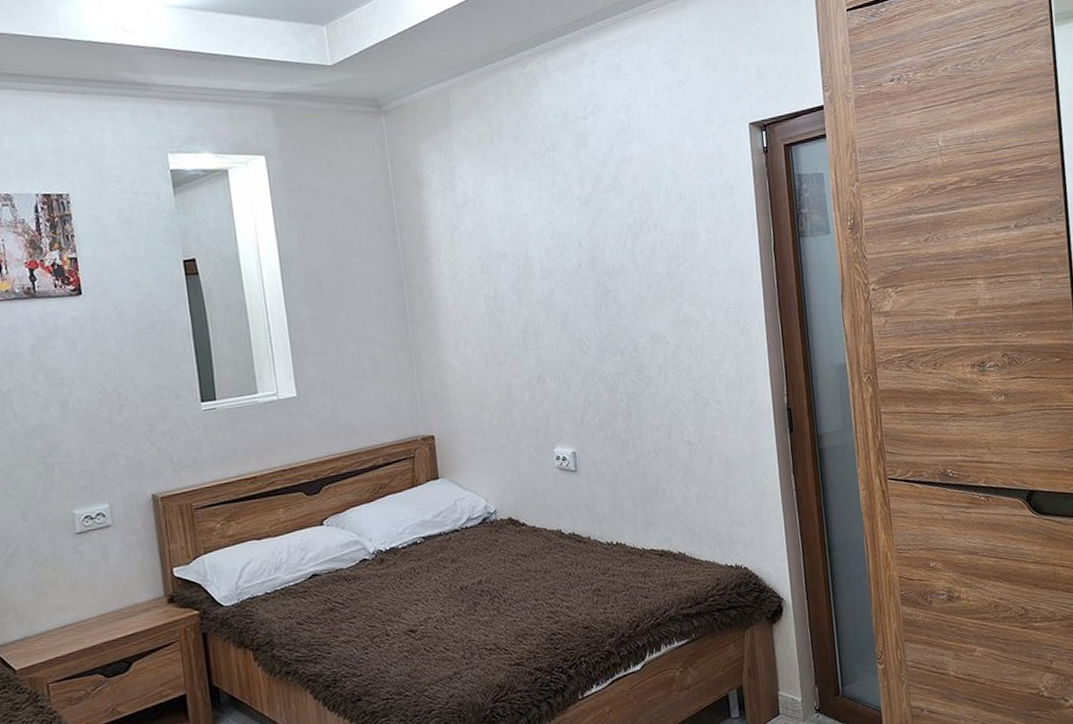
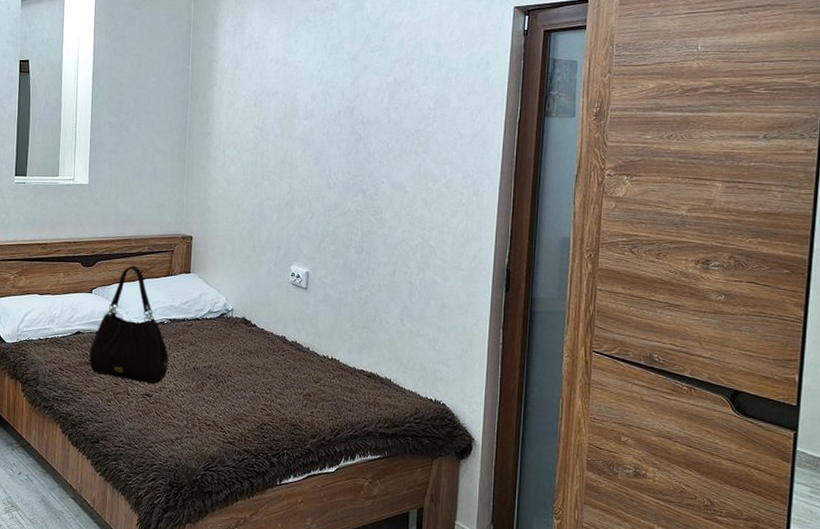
handbag: none [331,482,431,619] -> present [89,265,169,385]

